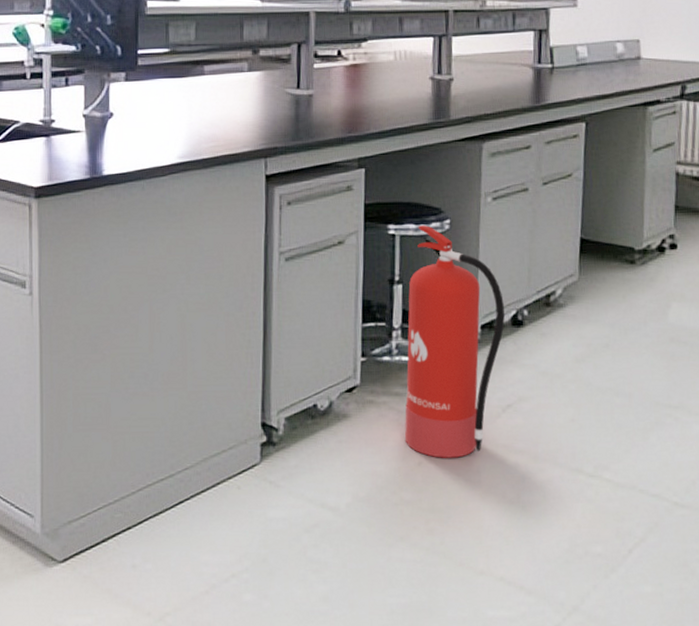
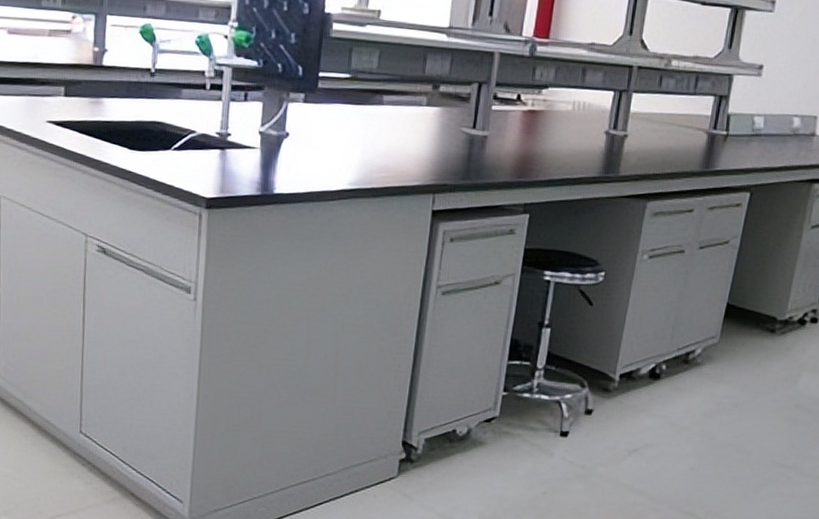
fire extinguisher: present [405,224,505,458] -> none [534,274,645,491]

